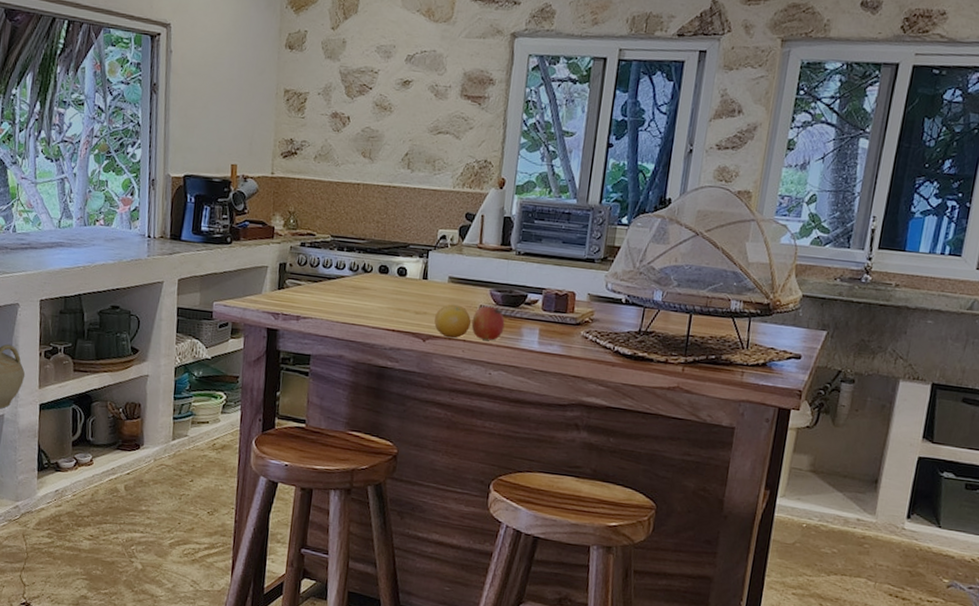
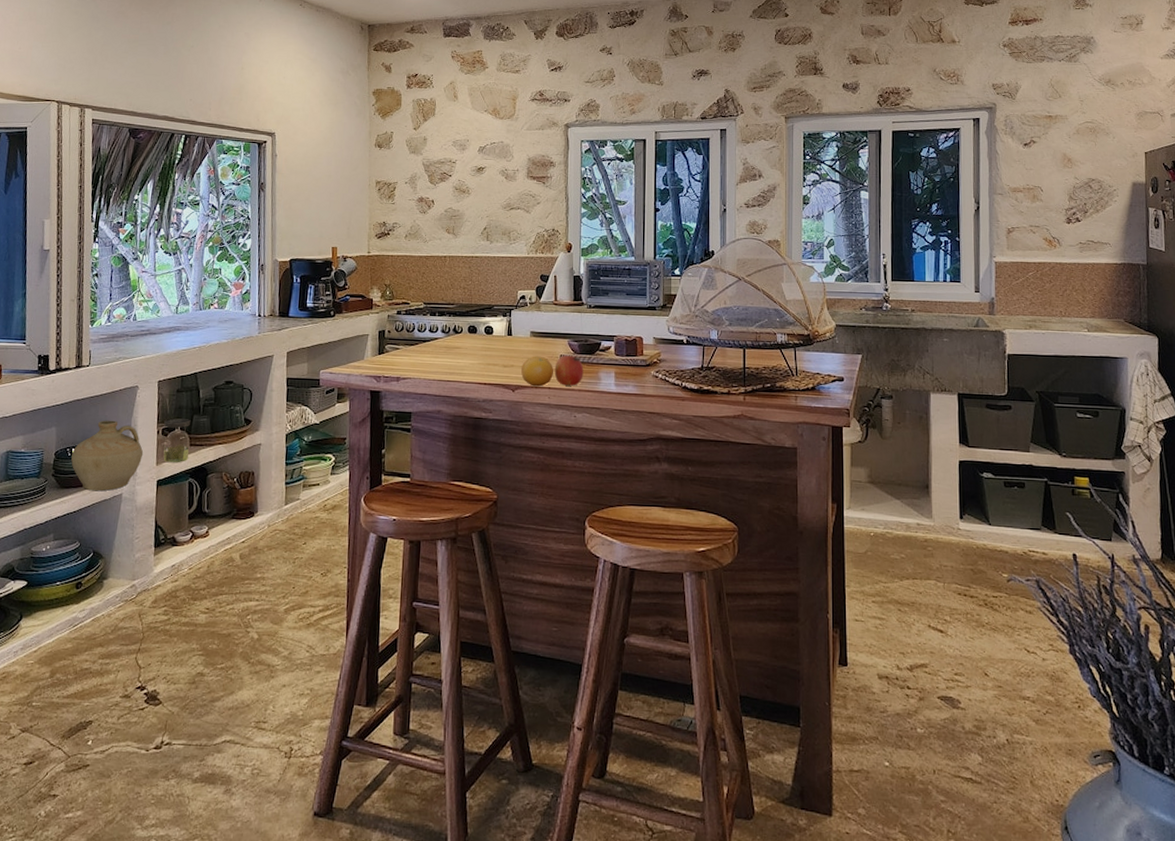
jar: none [46,341,75,388] -> present [163,418,191,463]

